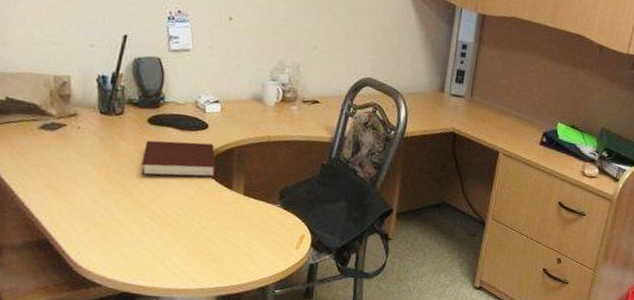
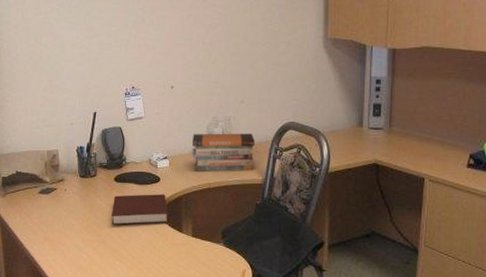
book stack: none [250,77,326,128] -> present [192,133,255,172]

